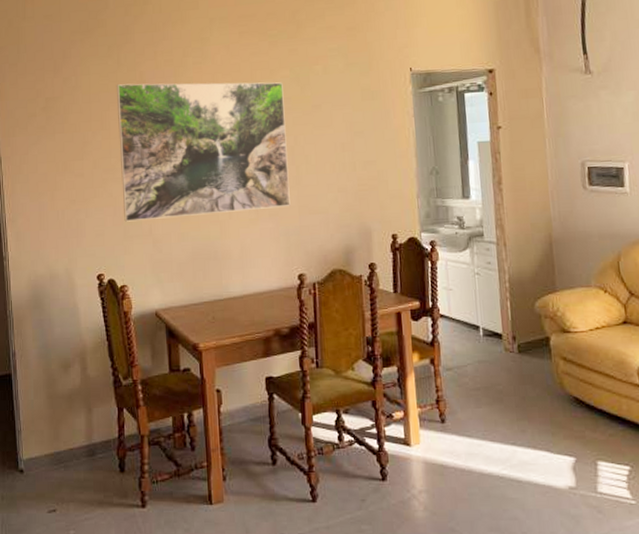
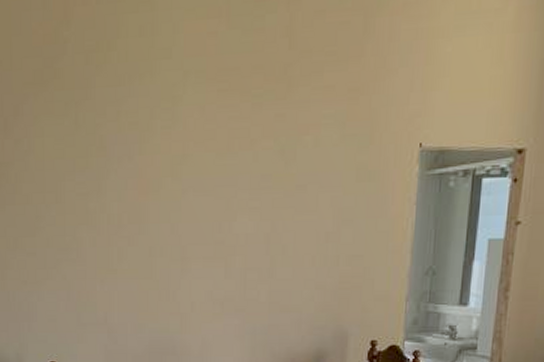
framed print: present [116,82,291,222] -> none [73,149,264,308]

